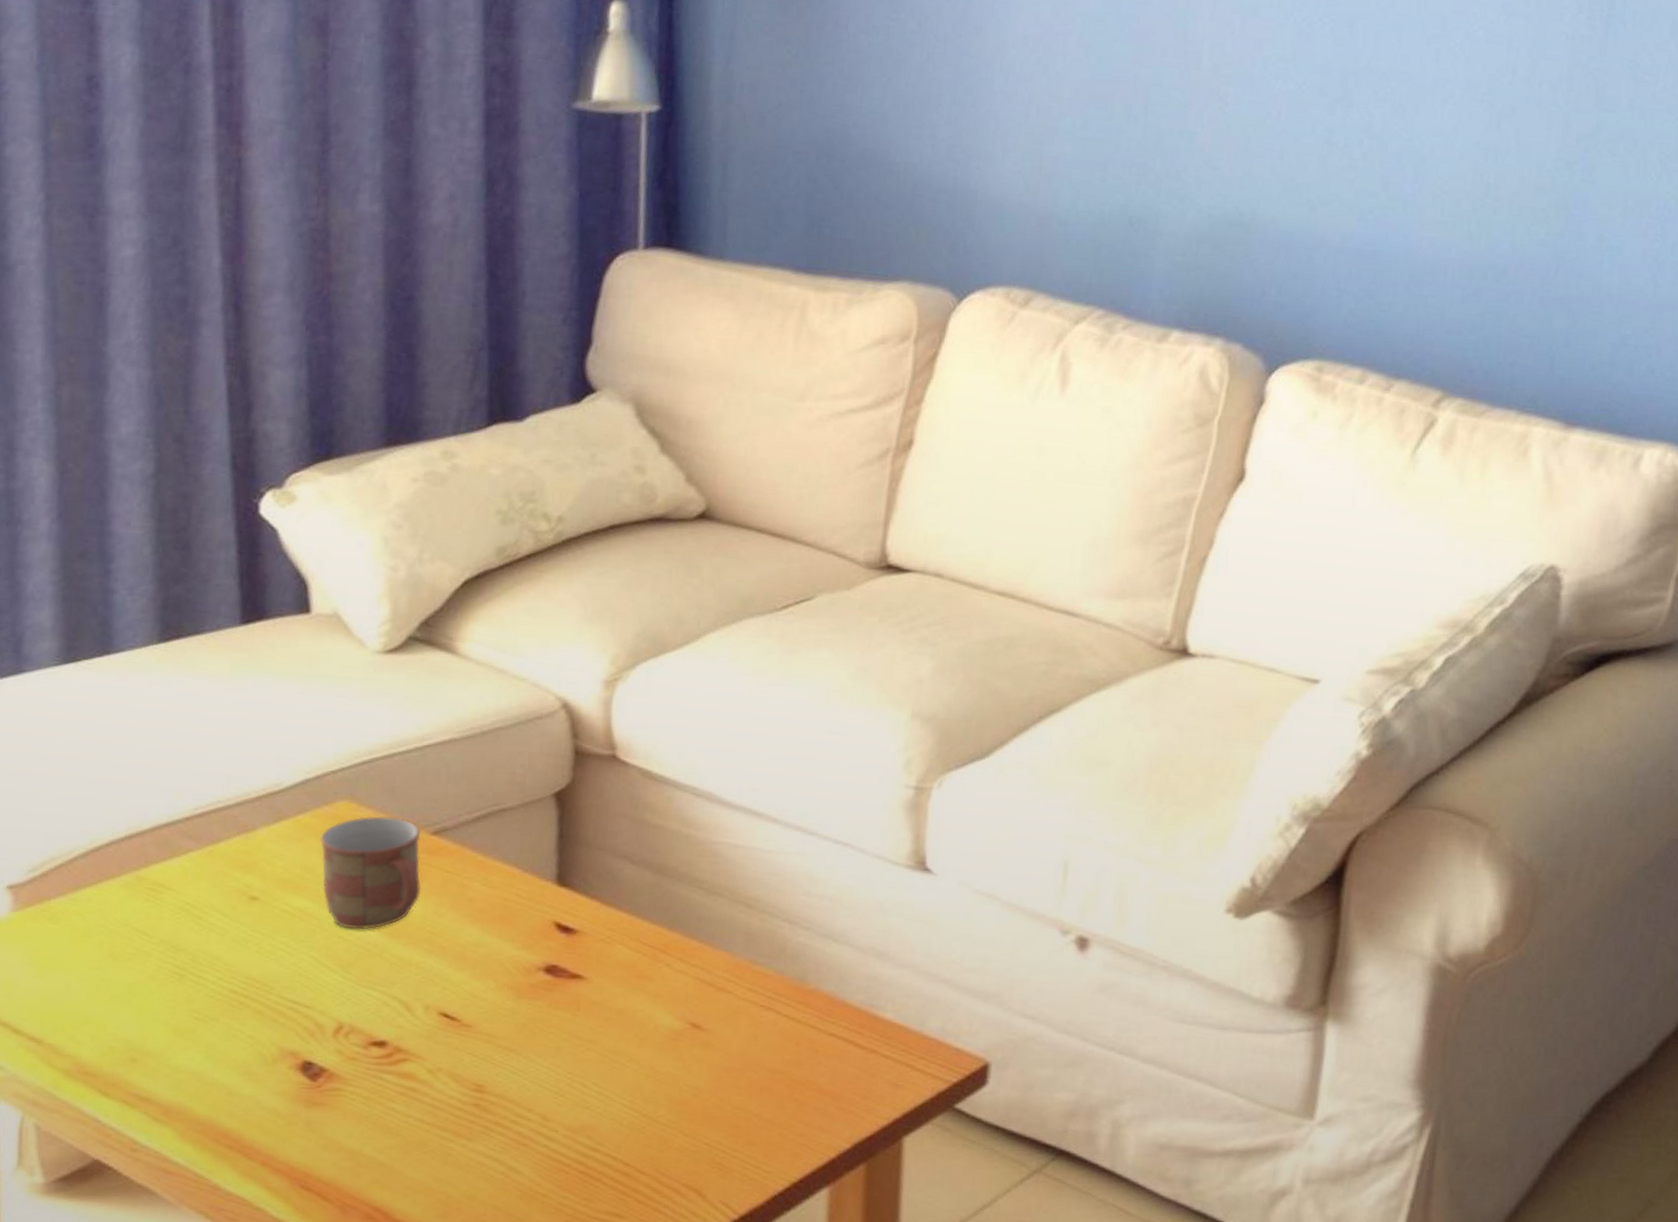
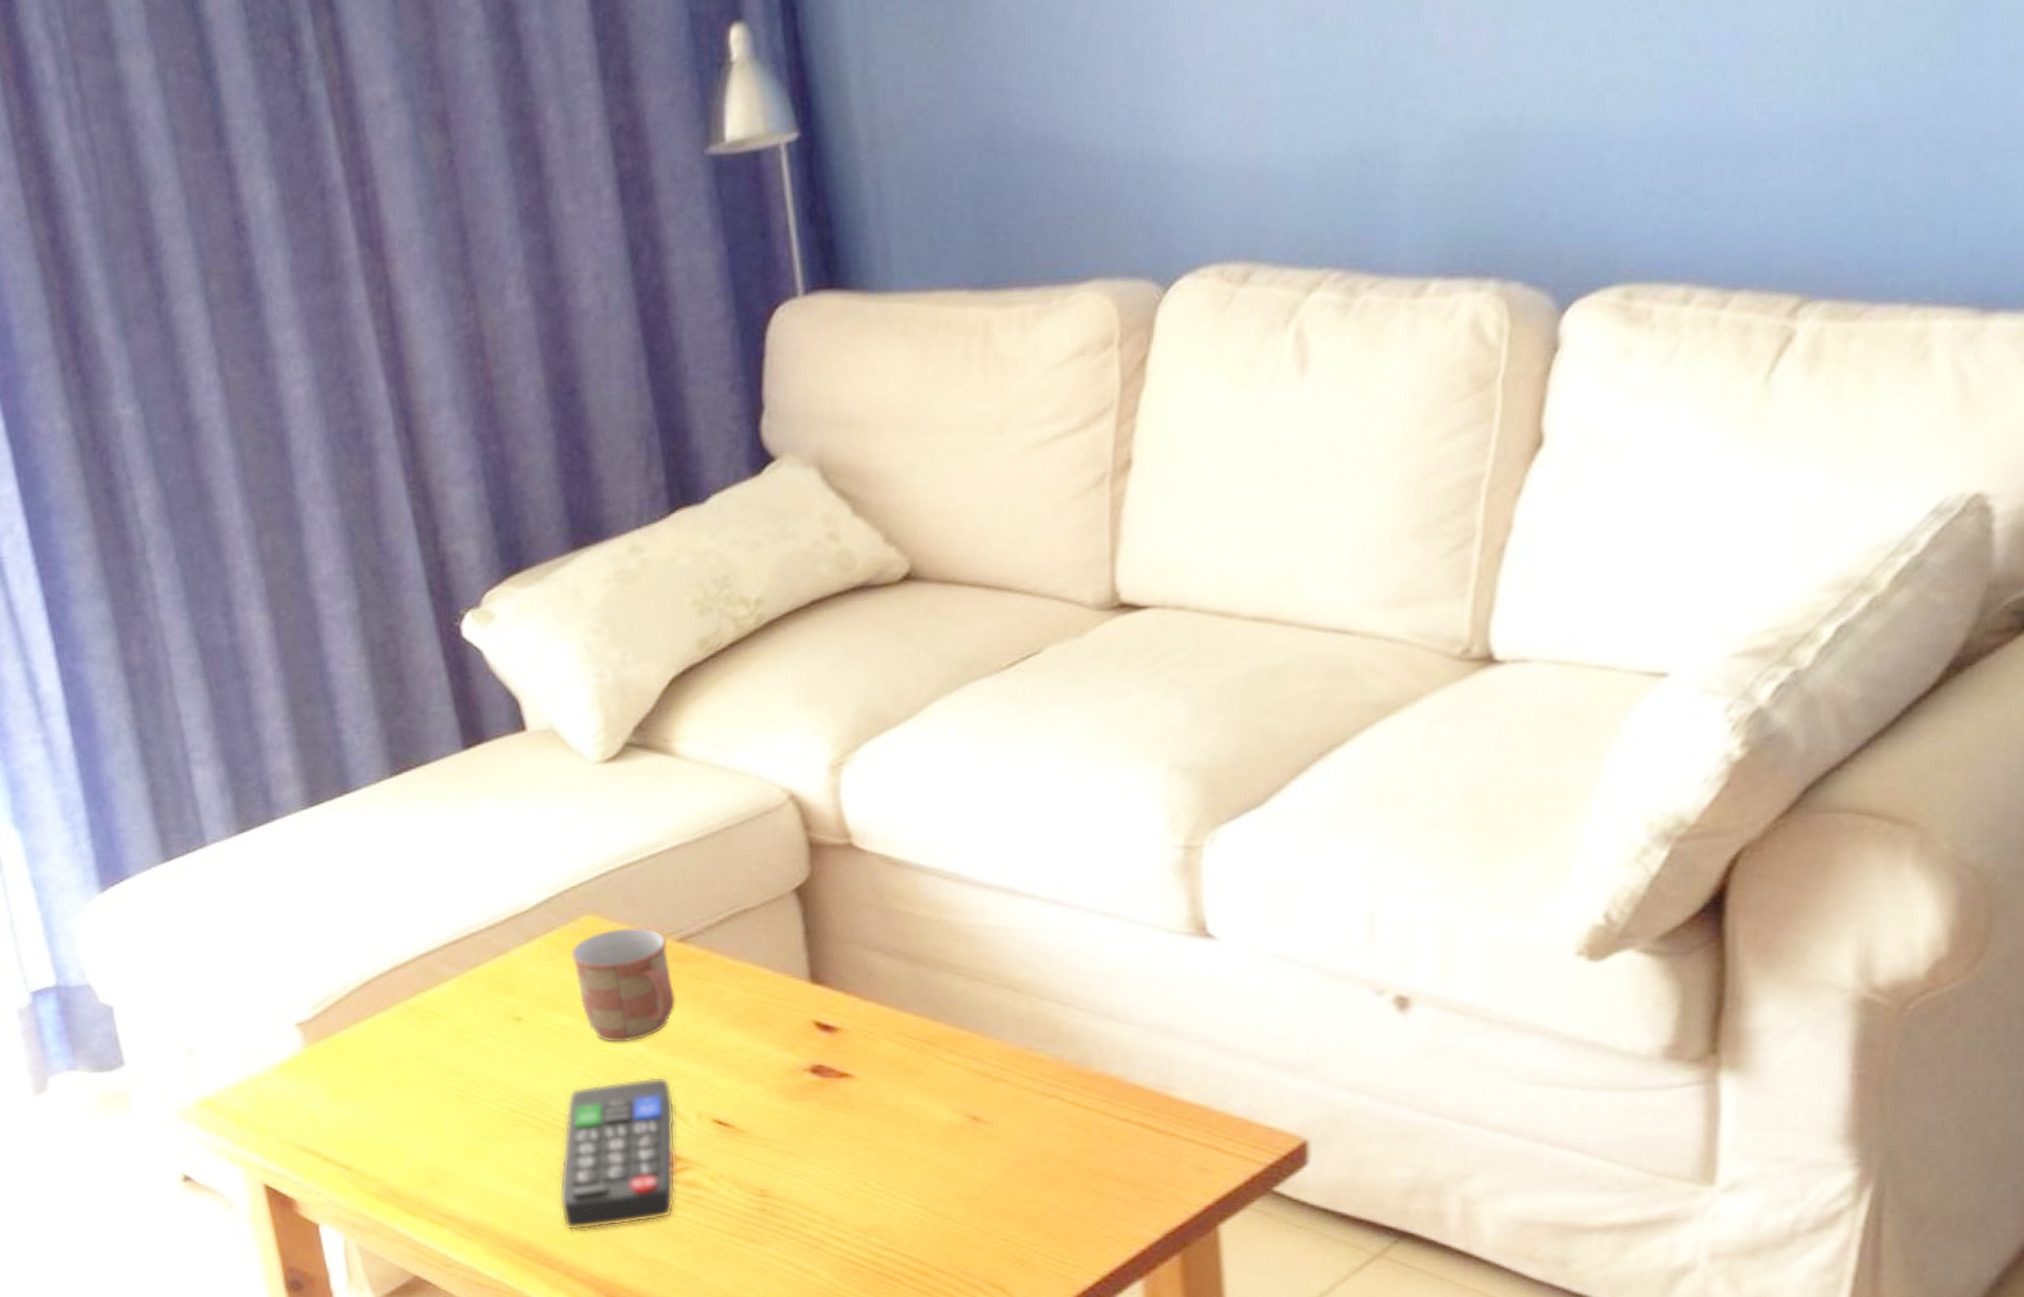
remote control: none [266,966,404,1119] -> present [558,1076,676,1231]

